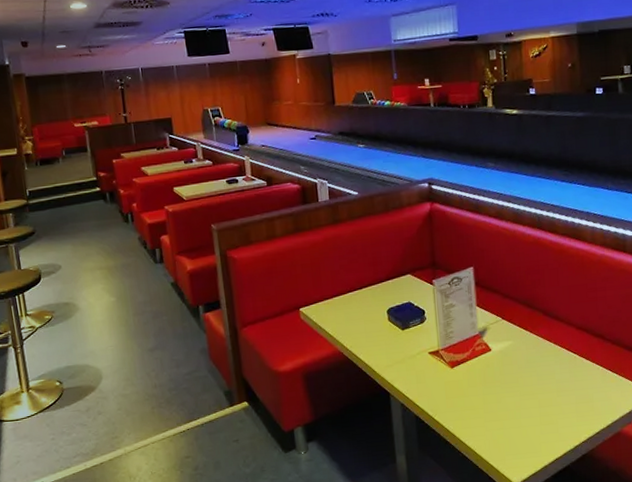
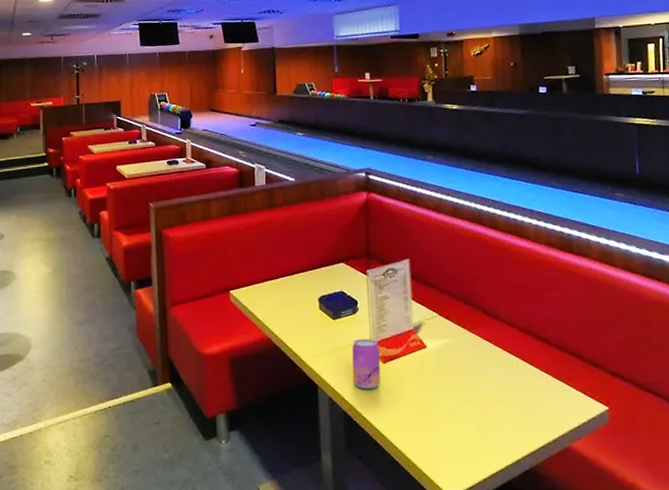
beverage can: none [421,345,449,394] -> present [352,338,381,389]

